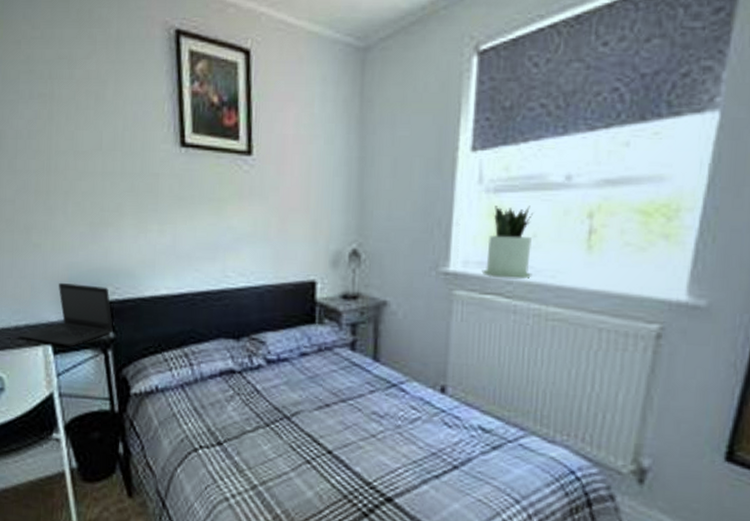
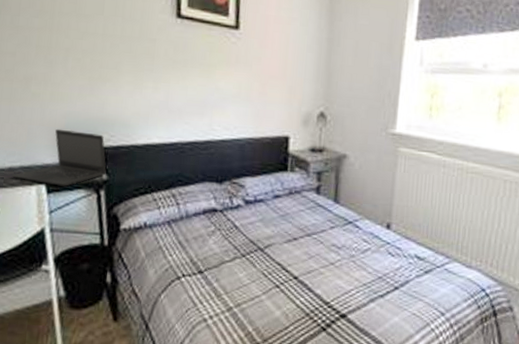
planter: present [481,205,533,280] -> none [420,84,459,141]

